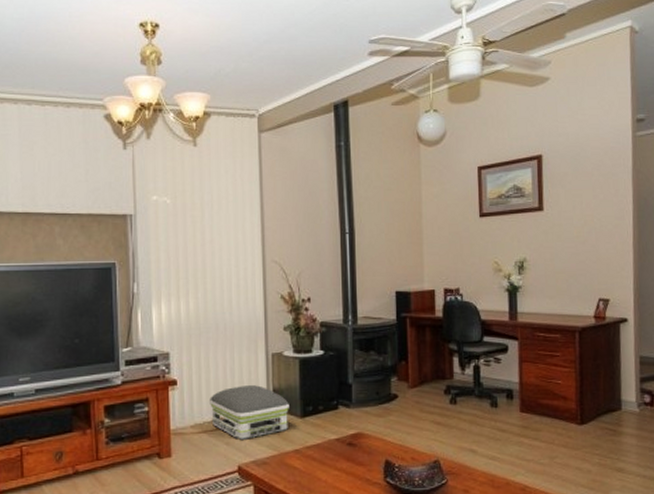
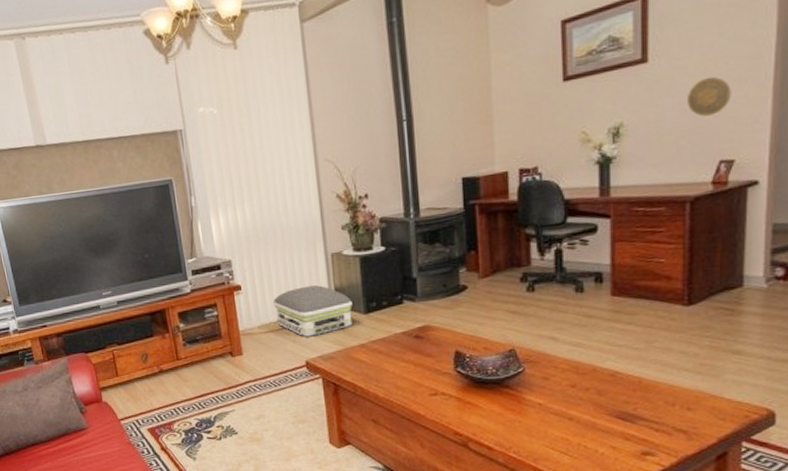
decorative plate: none [573,229,605,261] -> present [688,76,732,117]

